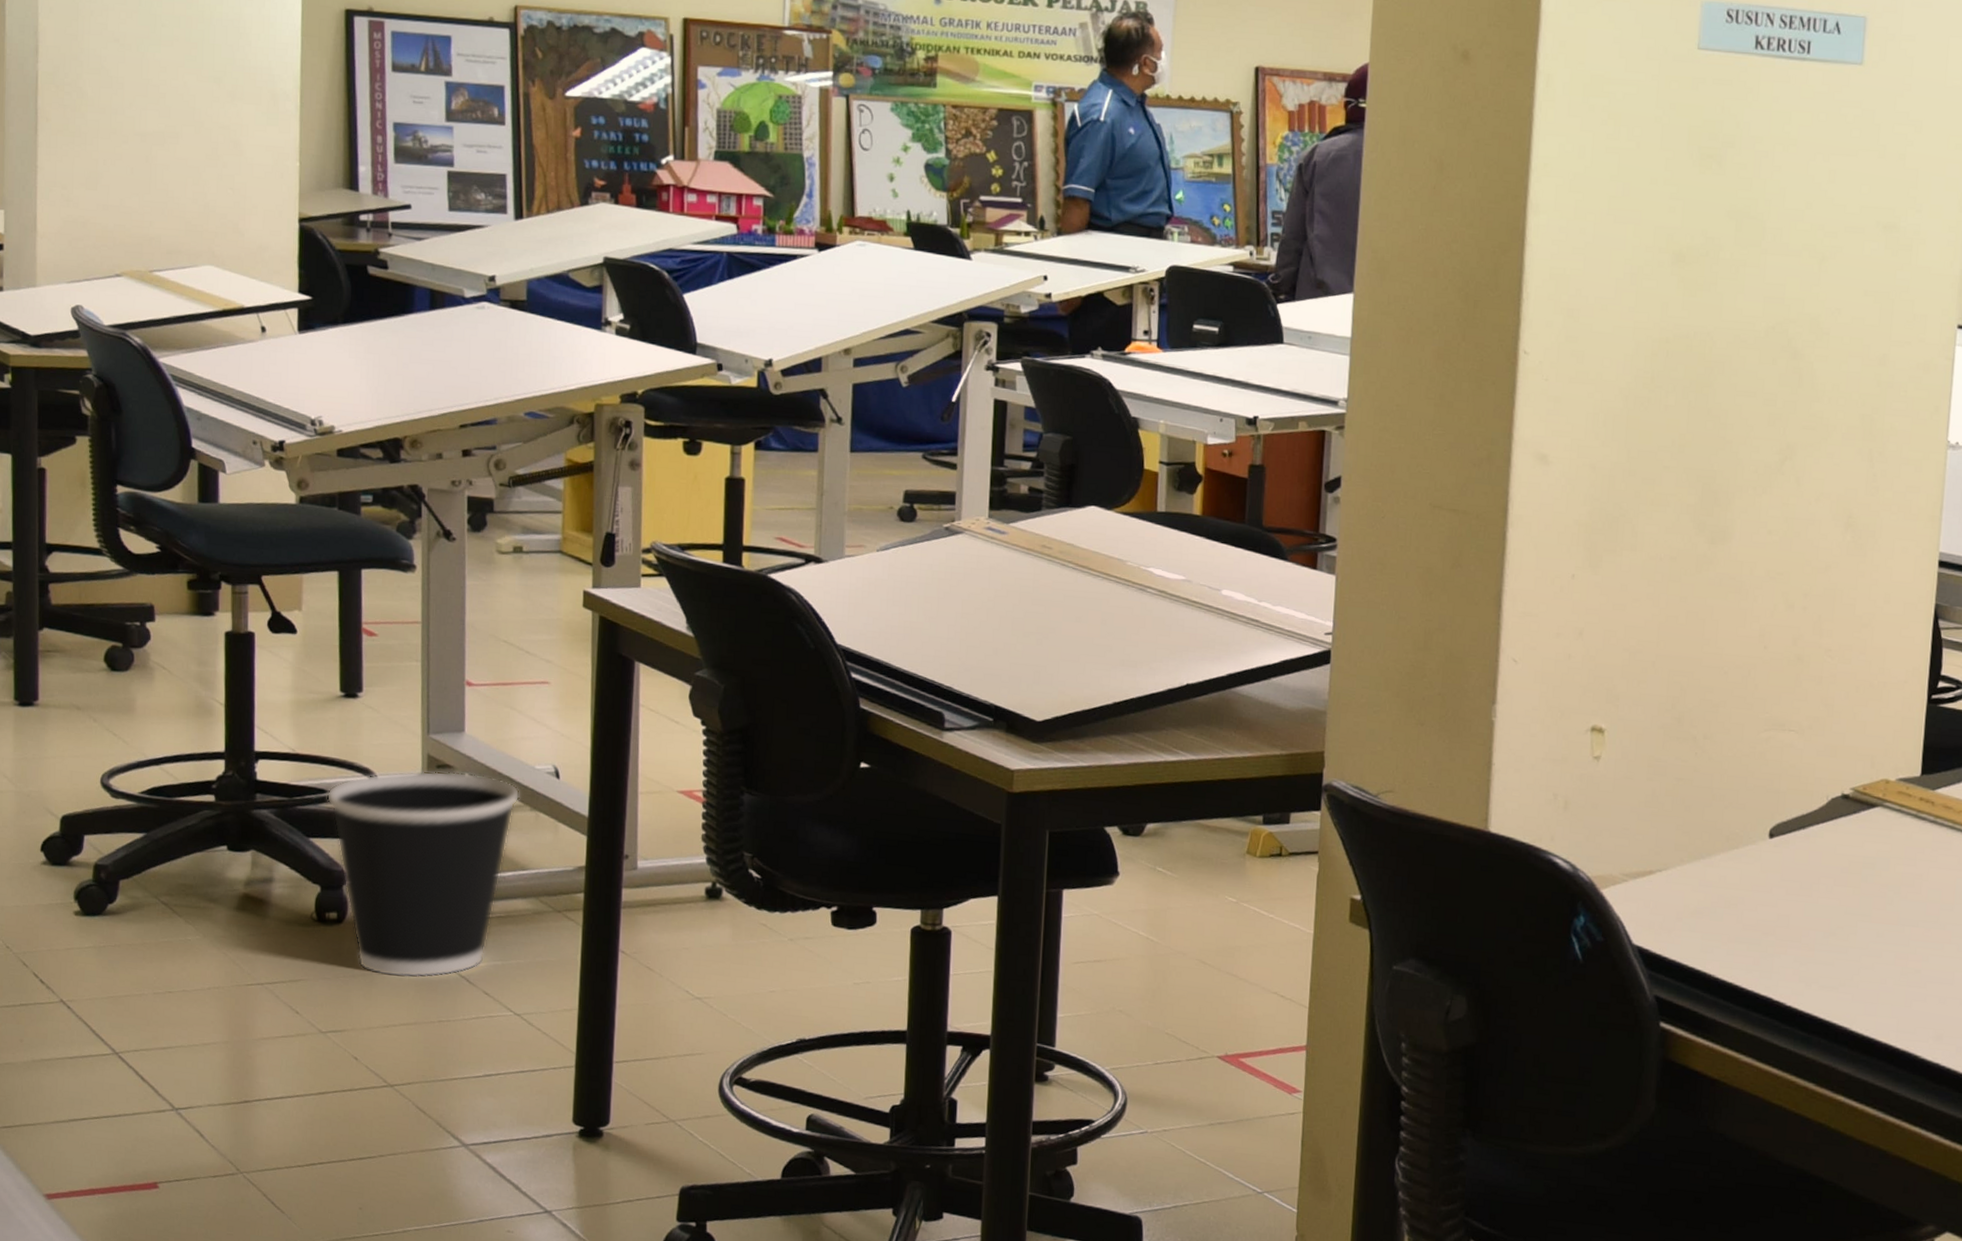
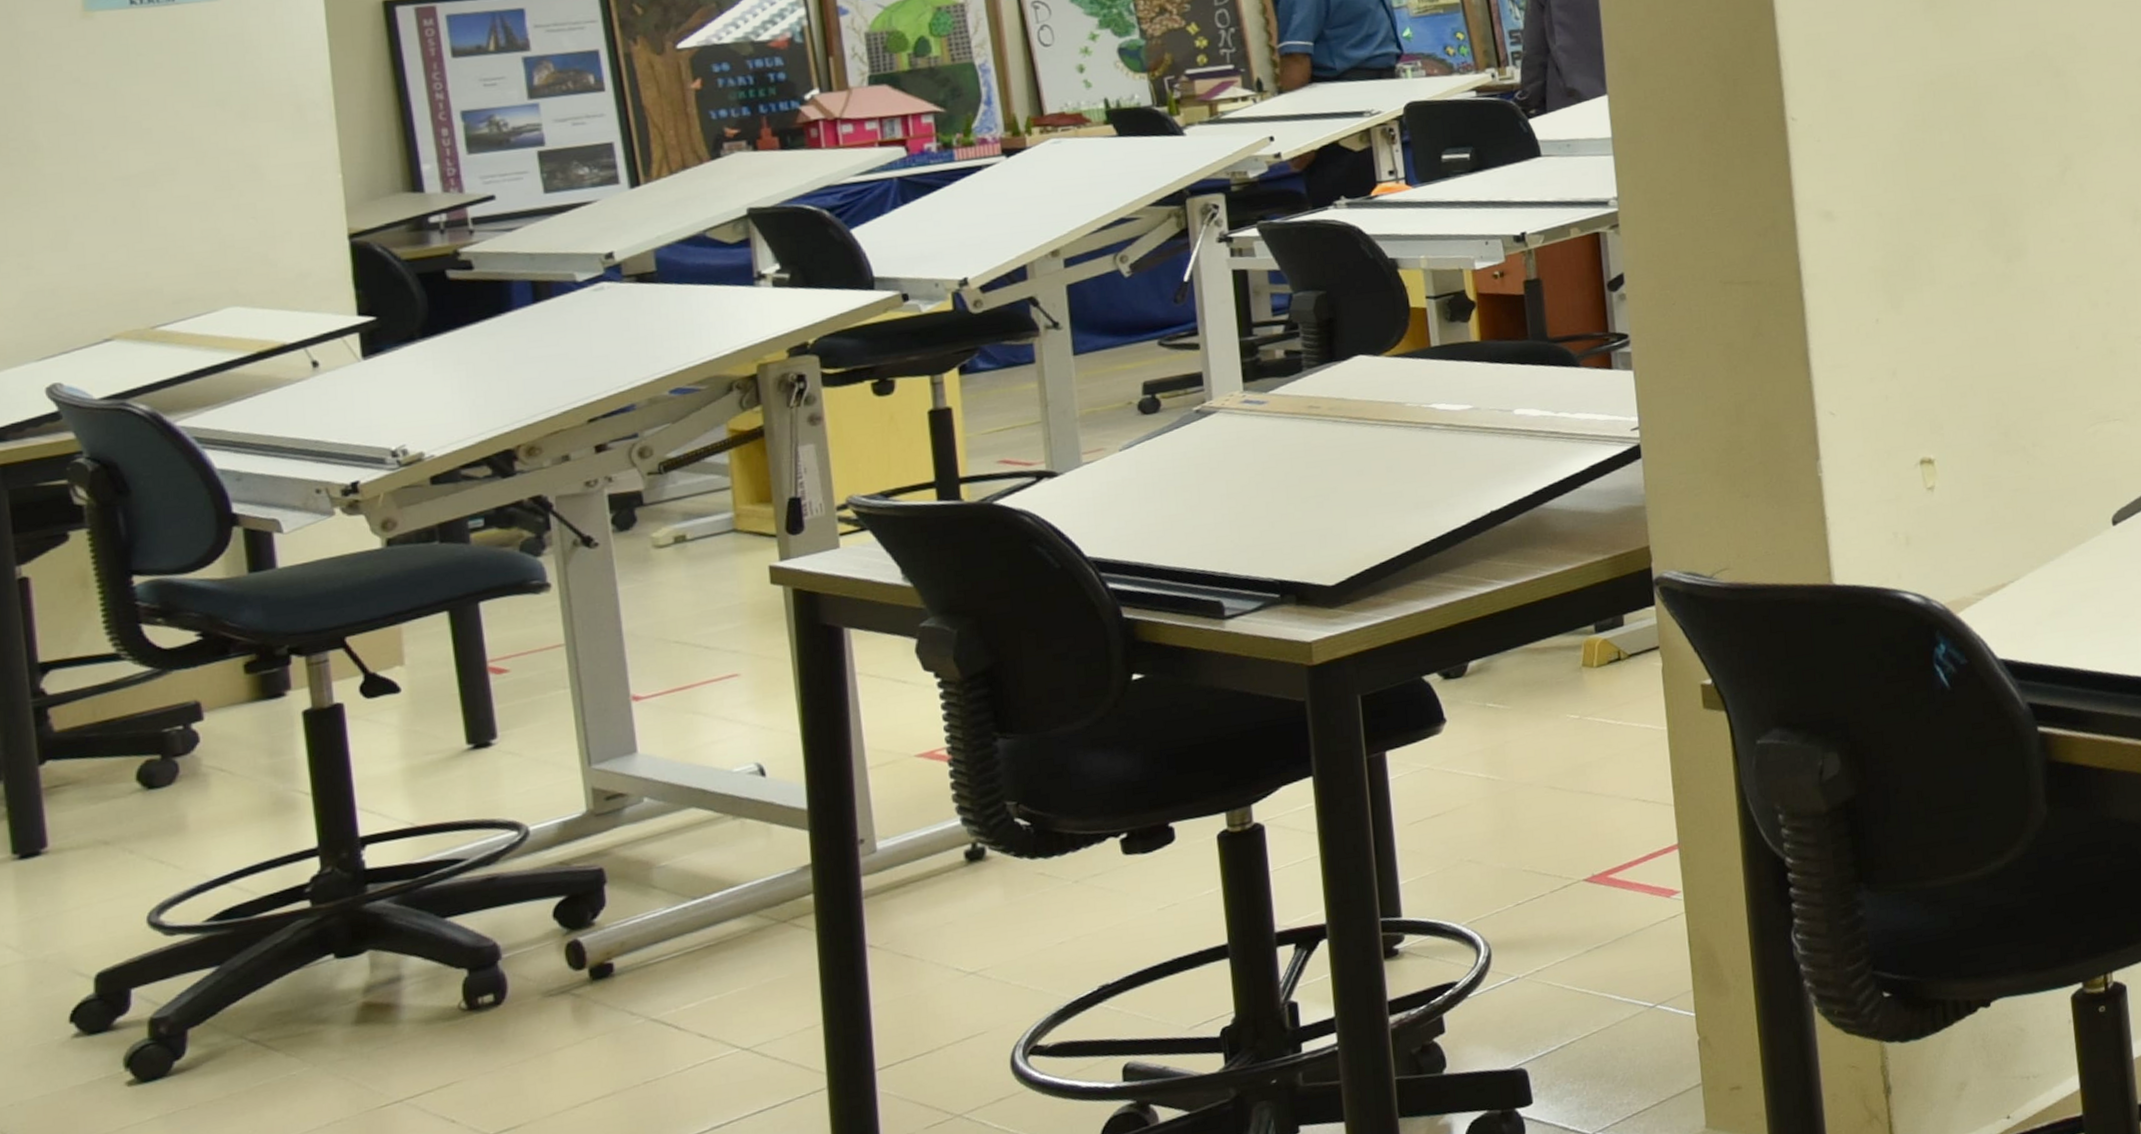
wastebasket: present [326,771,520,978] -> none [463,793,718,1051]

